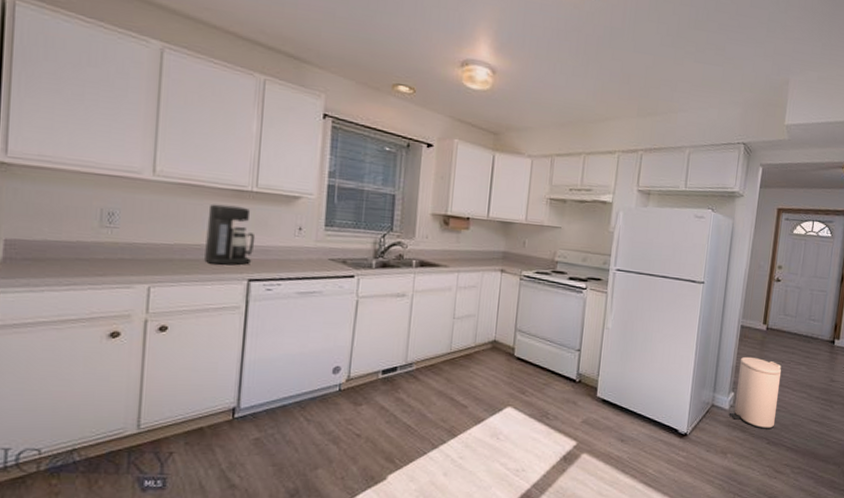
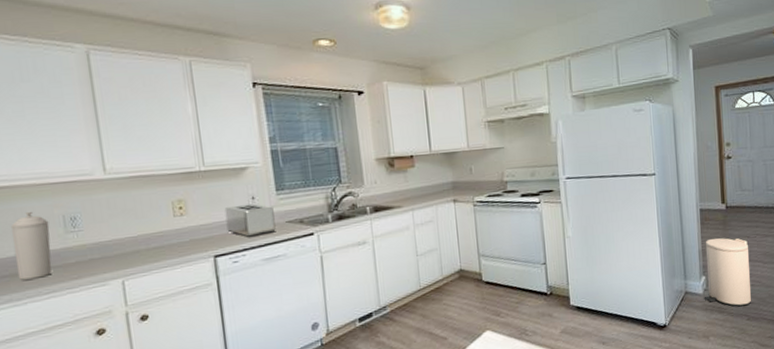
canister: none [40,197,85,268] -> present [10,211,52,280]
coffee maker: present [204,204,256,265] -> none [163,187,213,248]
toaster: none [267,232,319,269] -> present [224,203,276,238]

